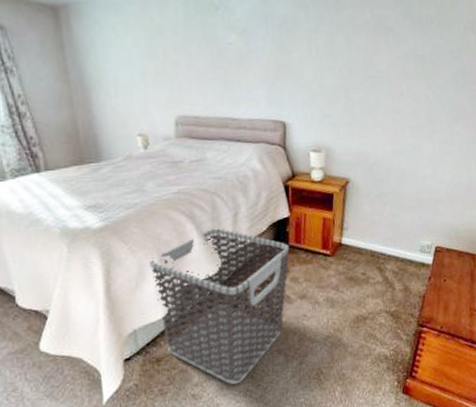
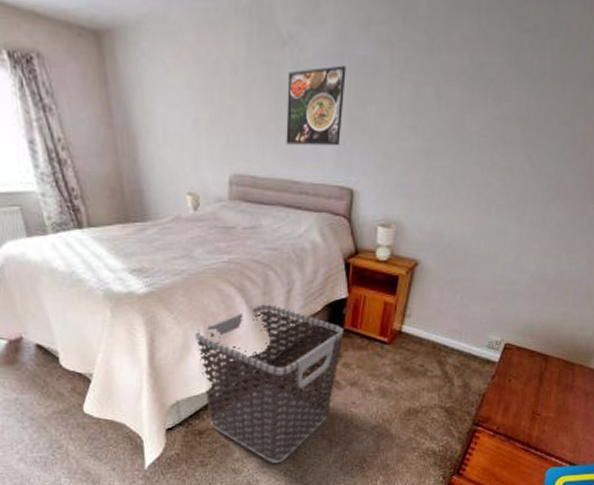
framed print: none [221,23,271,88] -> present [286,65,346,146]

